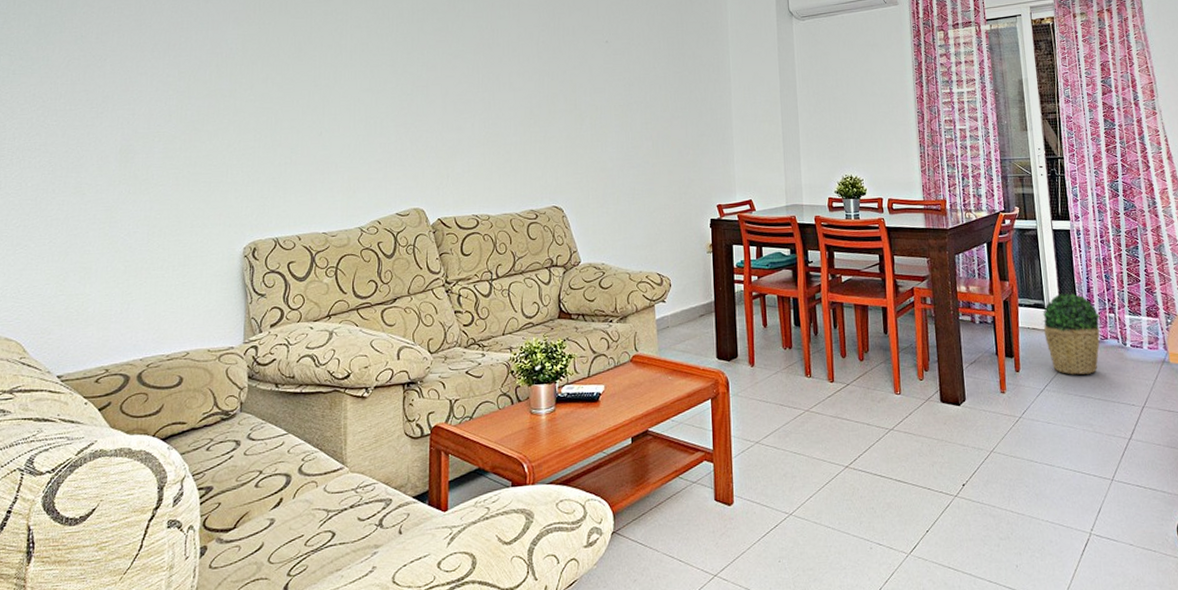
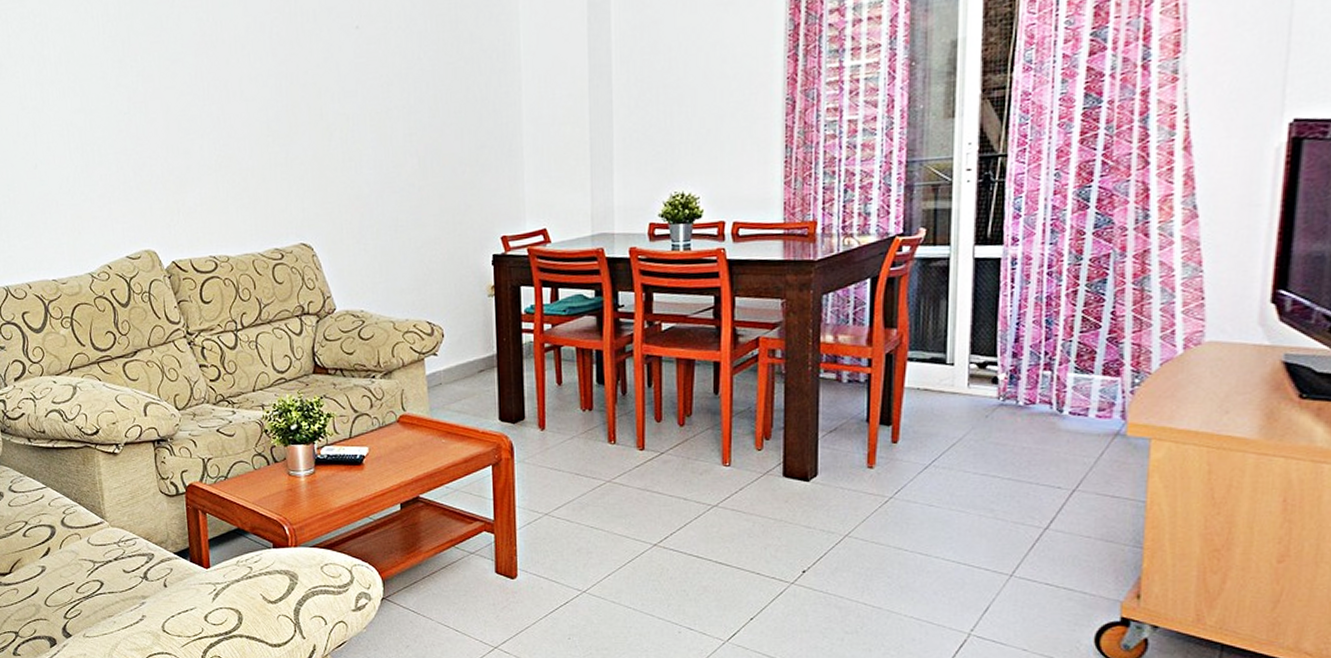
potted plant: present [1042,293,1100,375] -> none [940,343,1029,448]

